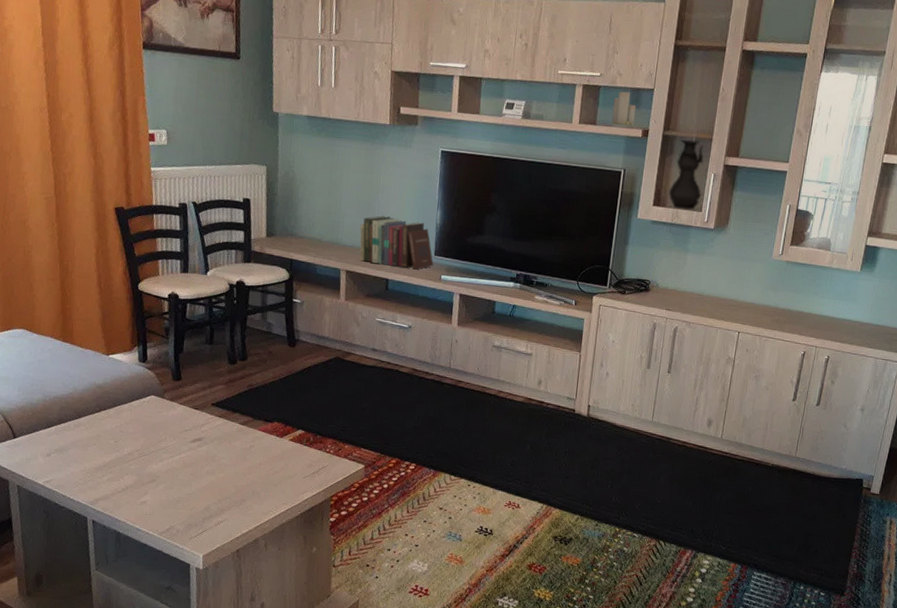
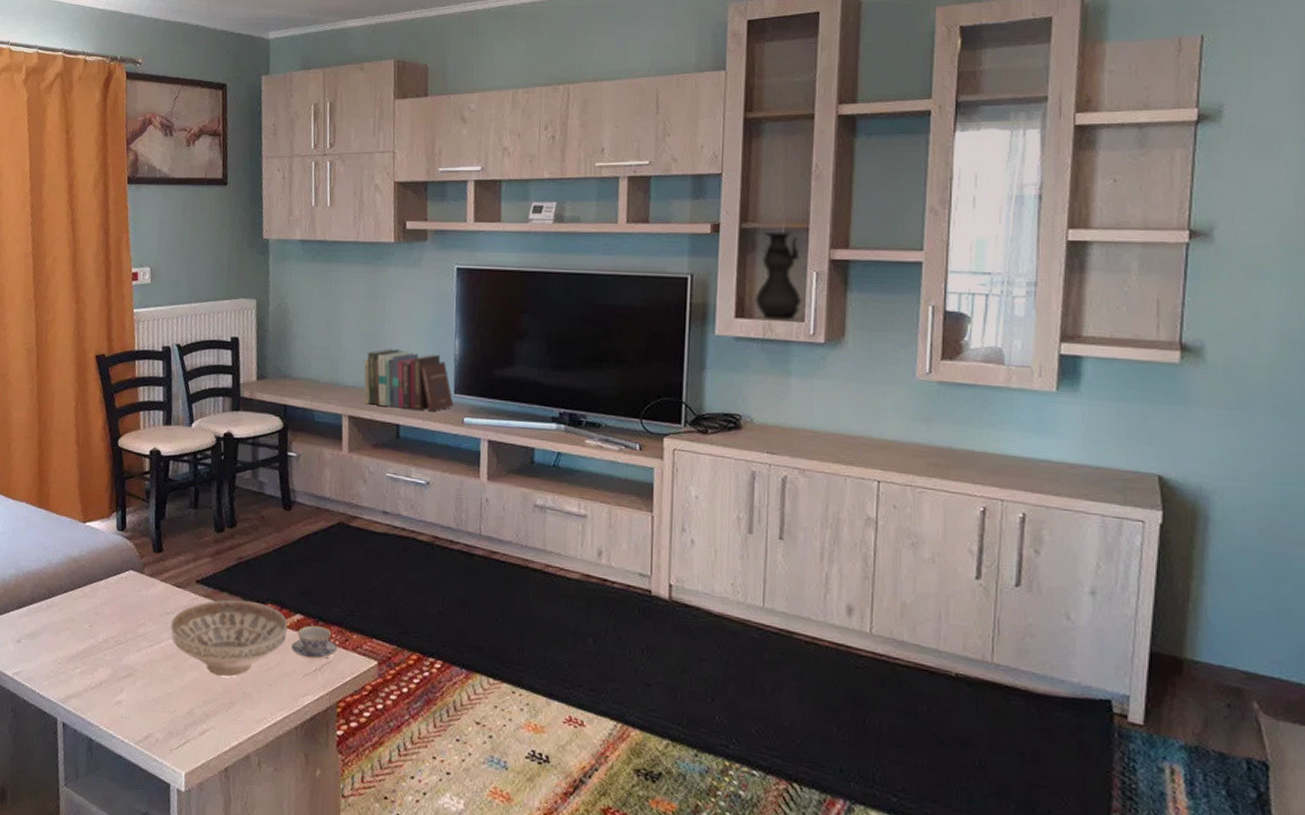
decorative bowl: none [189,418,291,480] -> present [170,599,288,677]
teacup: none [294,438,332,465] -> present [292,625,338,660]
candle: present [612,90,636,126] -> none [669,178,701,221]

